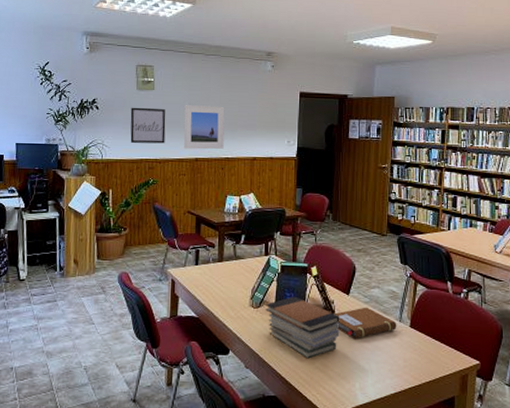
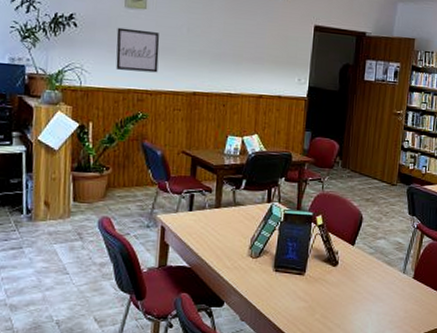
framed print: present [183,105,225,150] -> none [180,30,230,83]
book stack: present [266,296,340,359] -> none [265,246,343,311]
notebook: present [334,307,397,338] -> none [337,258,401,290]

